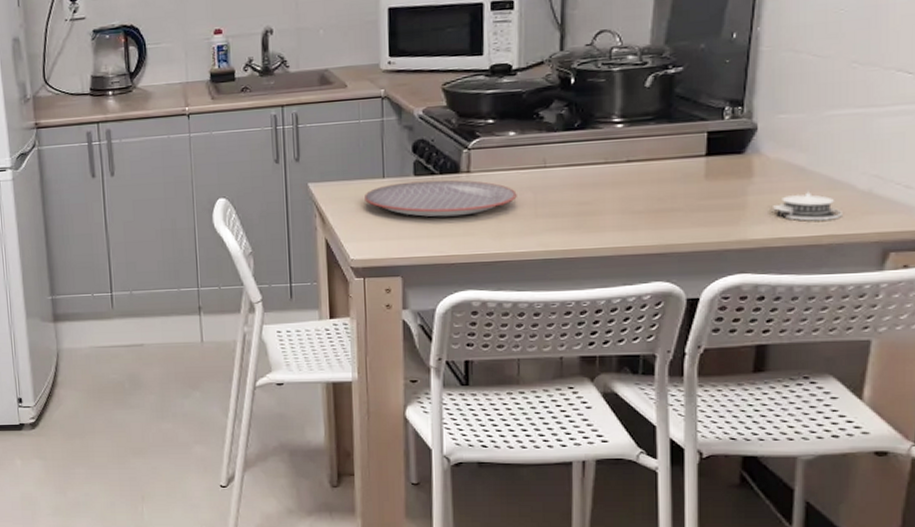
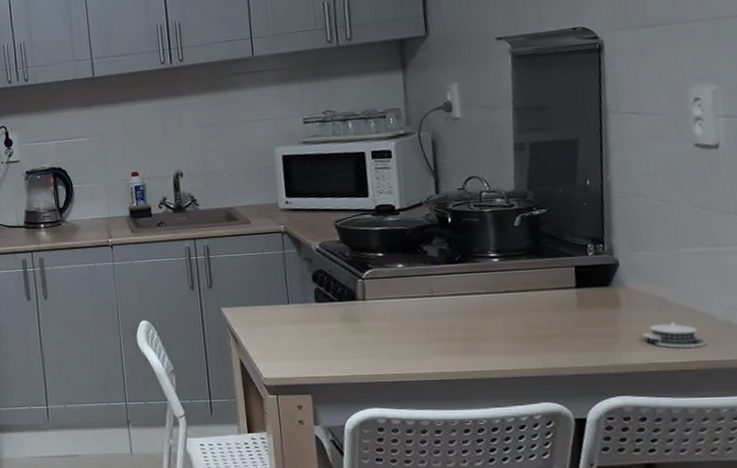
plate: present [365,180,517,217] -> none [272,306,410,340]

